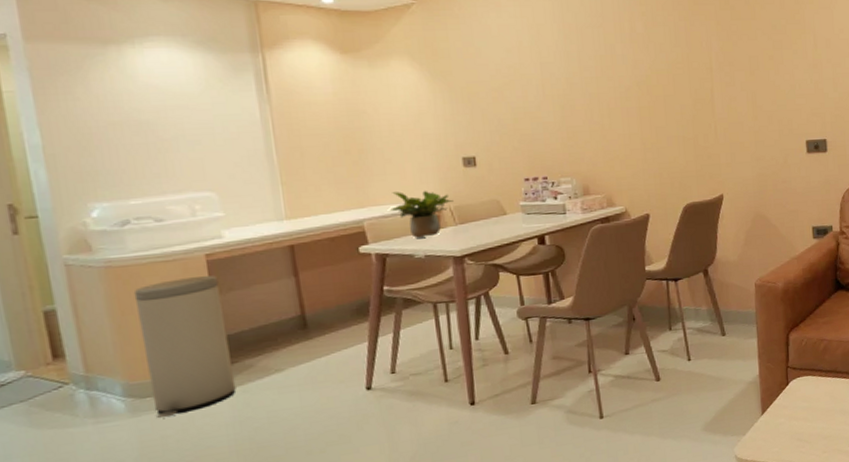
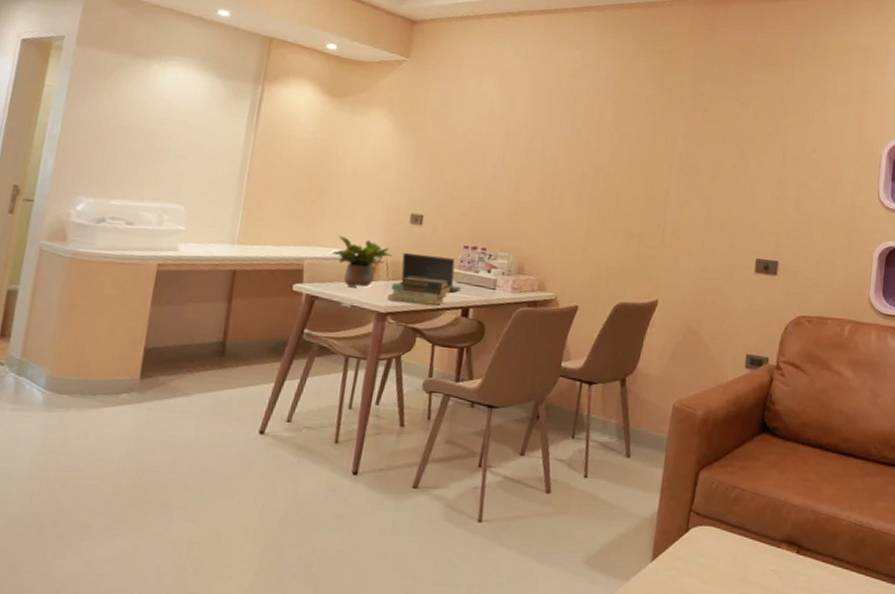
pedal bin: present [133,275,236,419] -> none [66,282,162,419]
books: none [459,214,521,244] -> present [386,276,450,305]
laptop: none [464,192,532,225] -> present [401,253,462,293]

